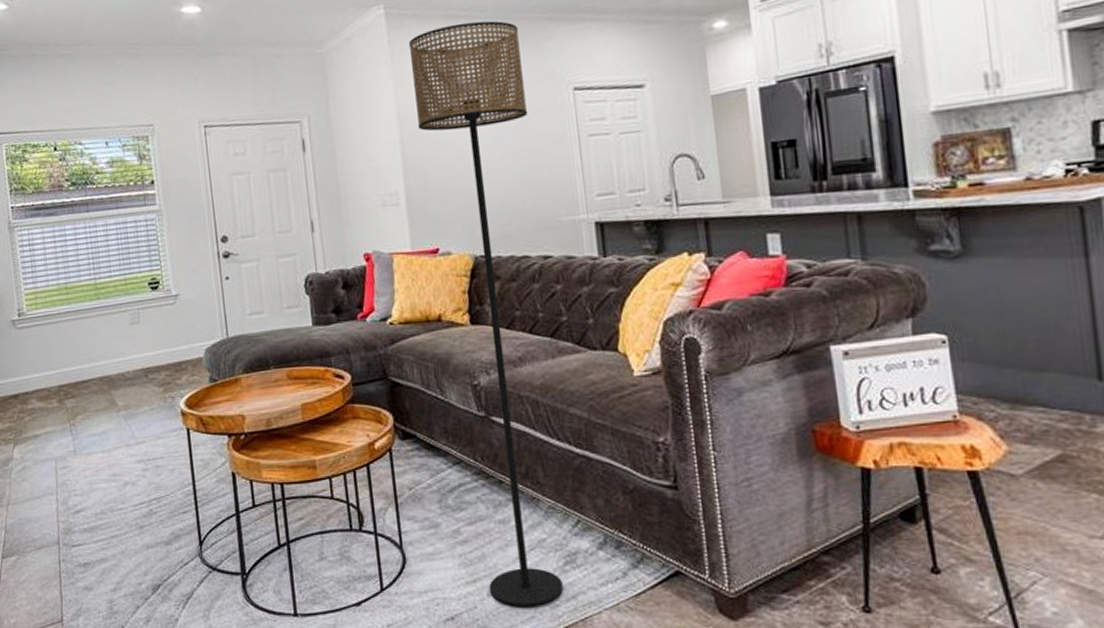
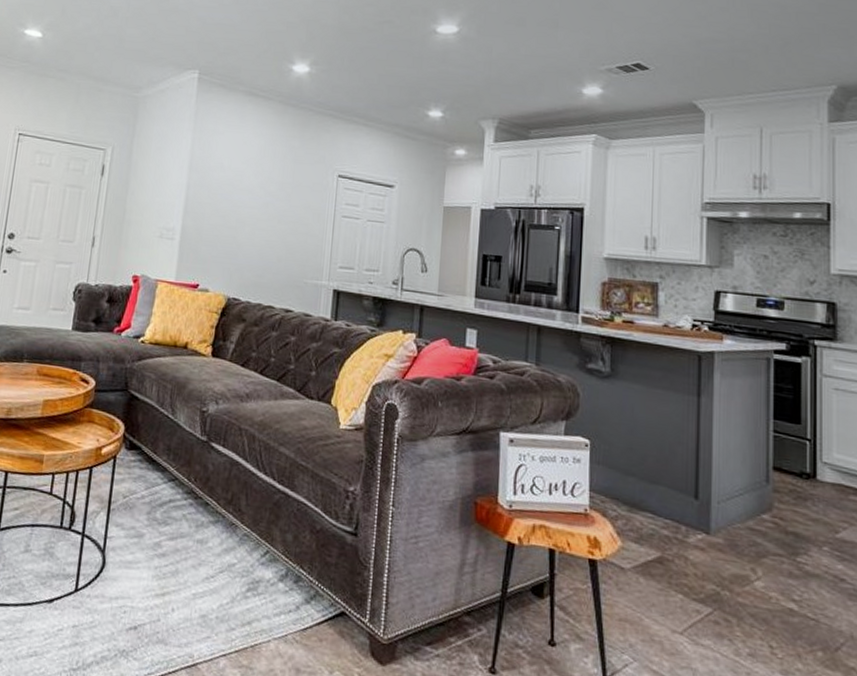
floor lamp: present [408,20,563,606] -> none [175,100,303,627]

